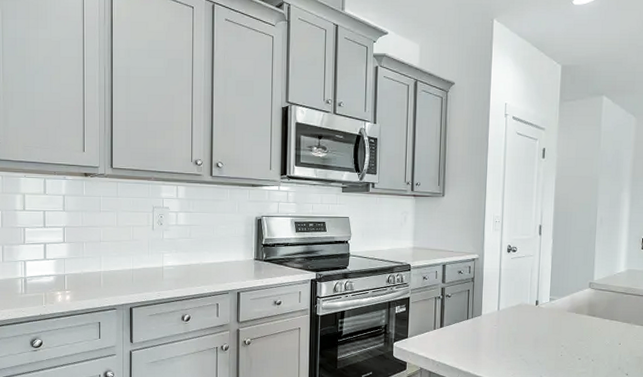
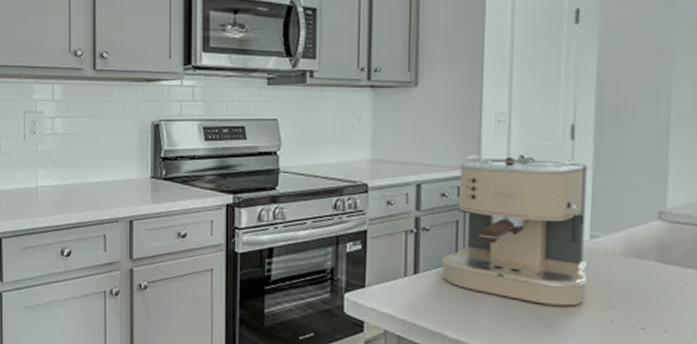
coffee maker: none [458,245,549,346] -> present [441,155,588,306]

